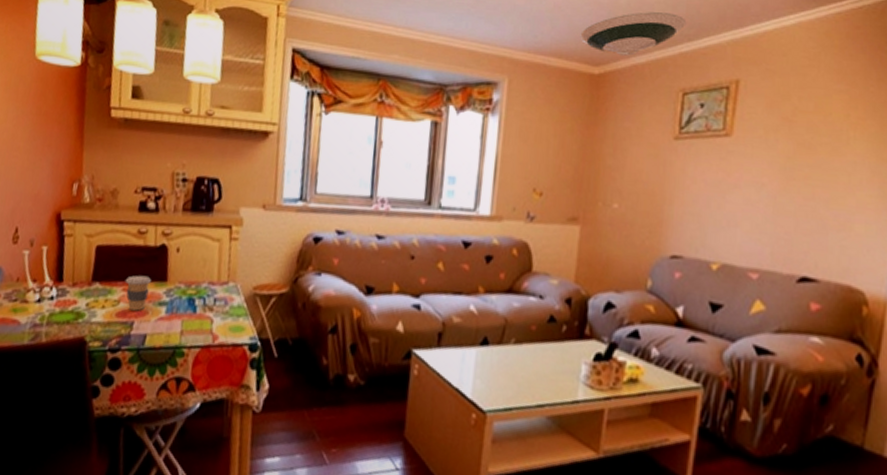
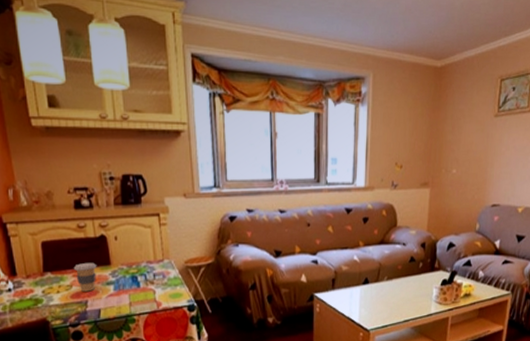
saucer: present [580,12,687,56] -> none [426,12,504,50]

